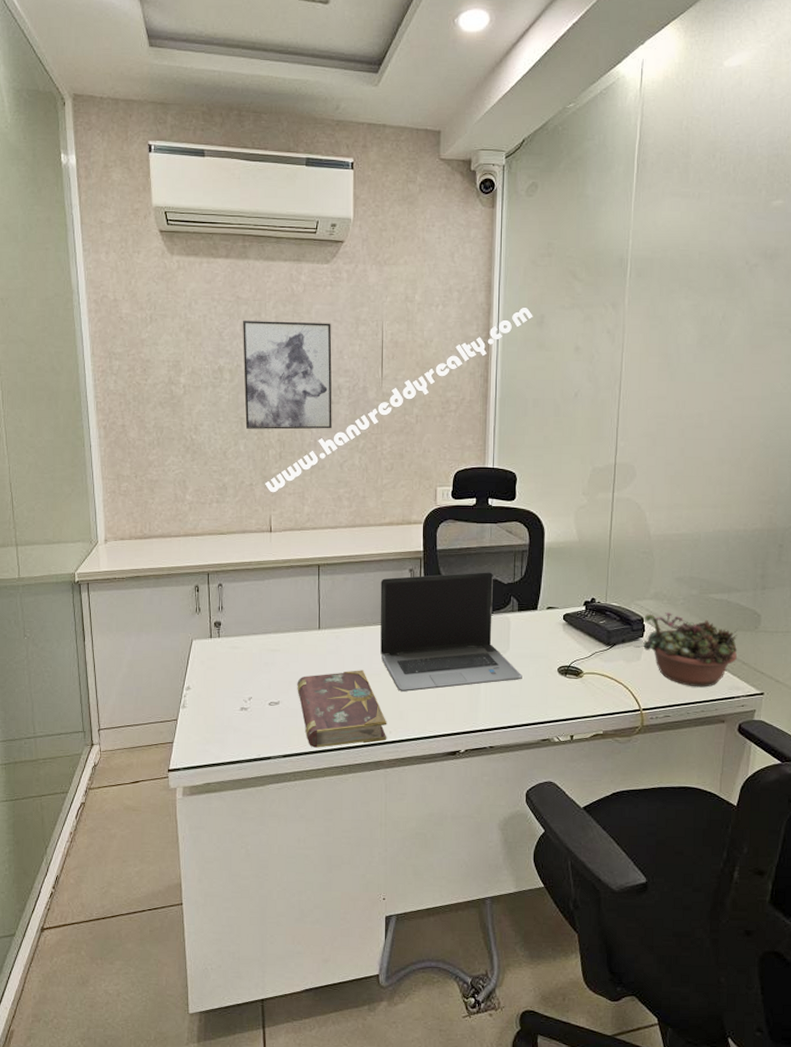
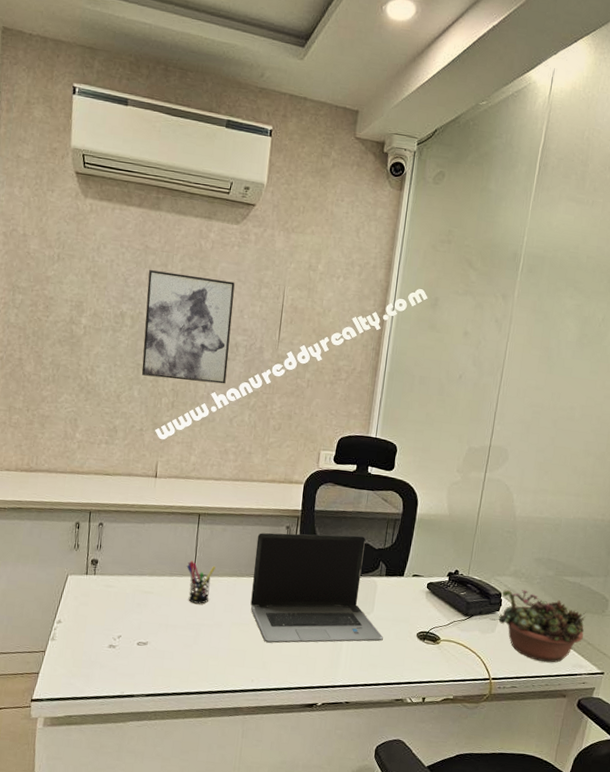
book: present [297,670,387,748] -> none [166,618,250,690]
pen holder: none [311,614,341,658] -> present [186,560,215,604]

